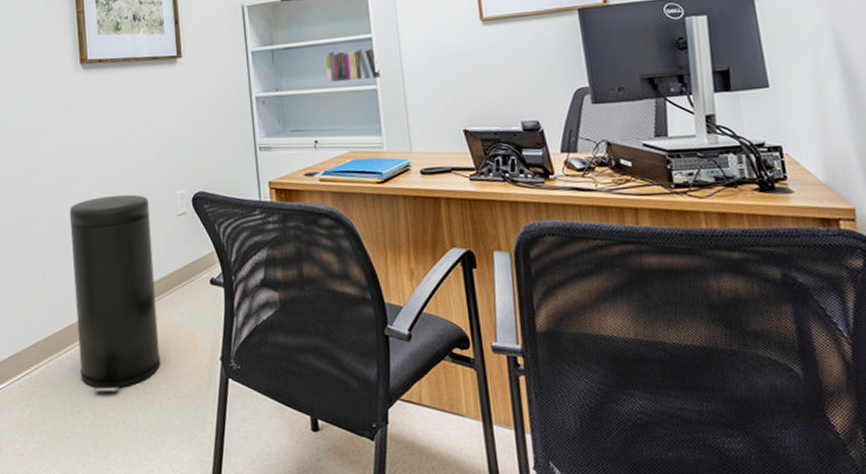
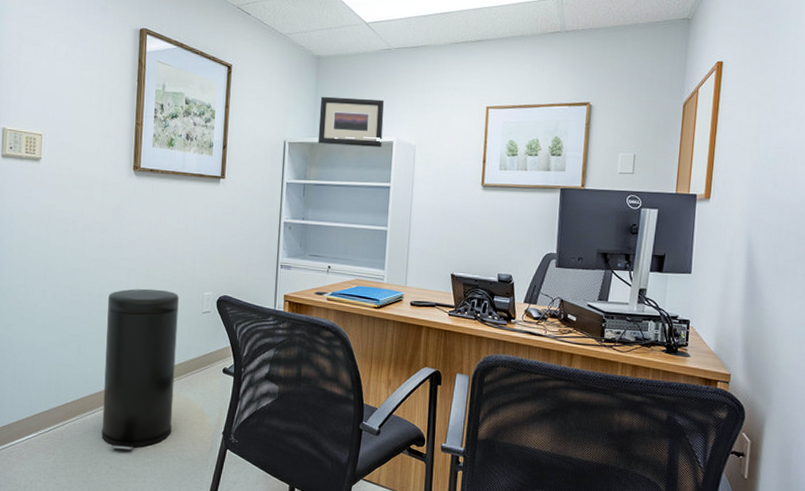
books: present [324,49,382,82] -> none [346,193,393,221]

